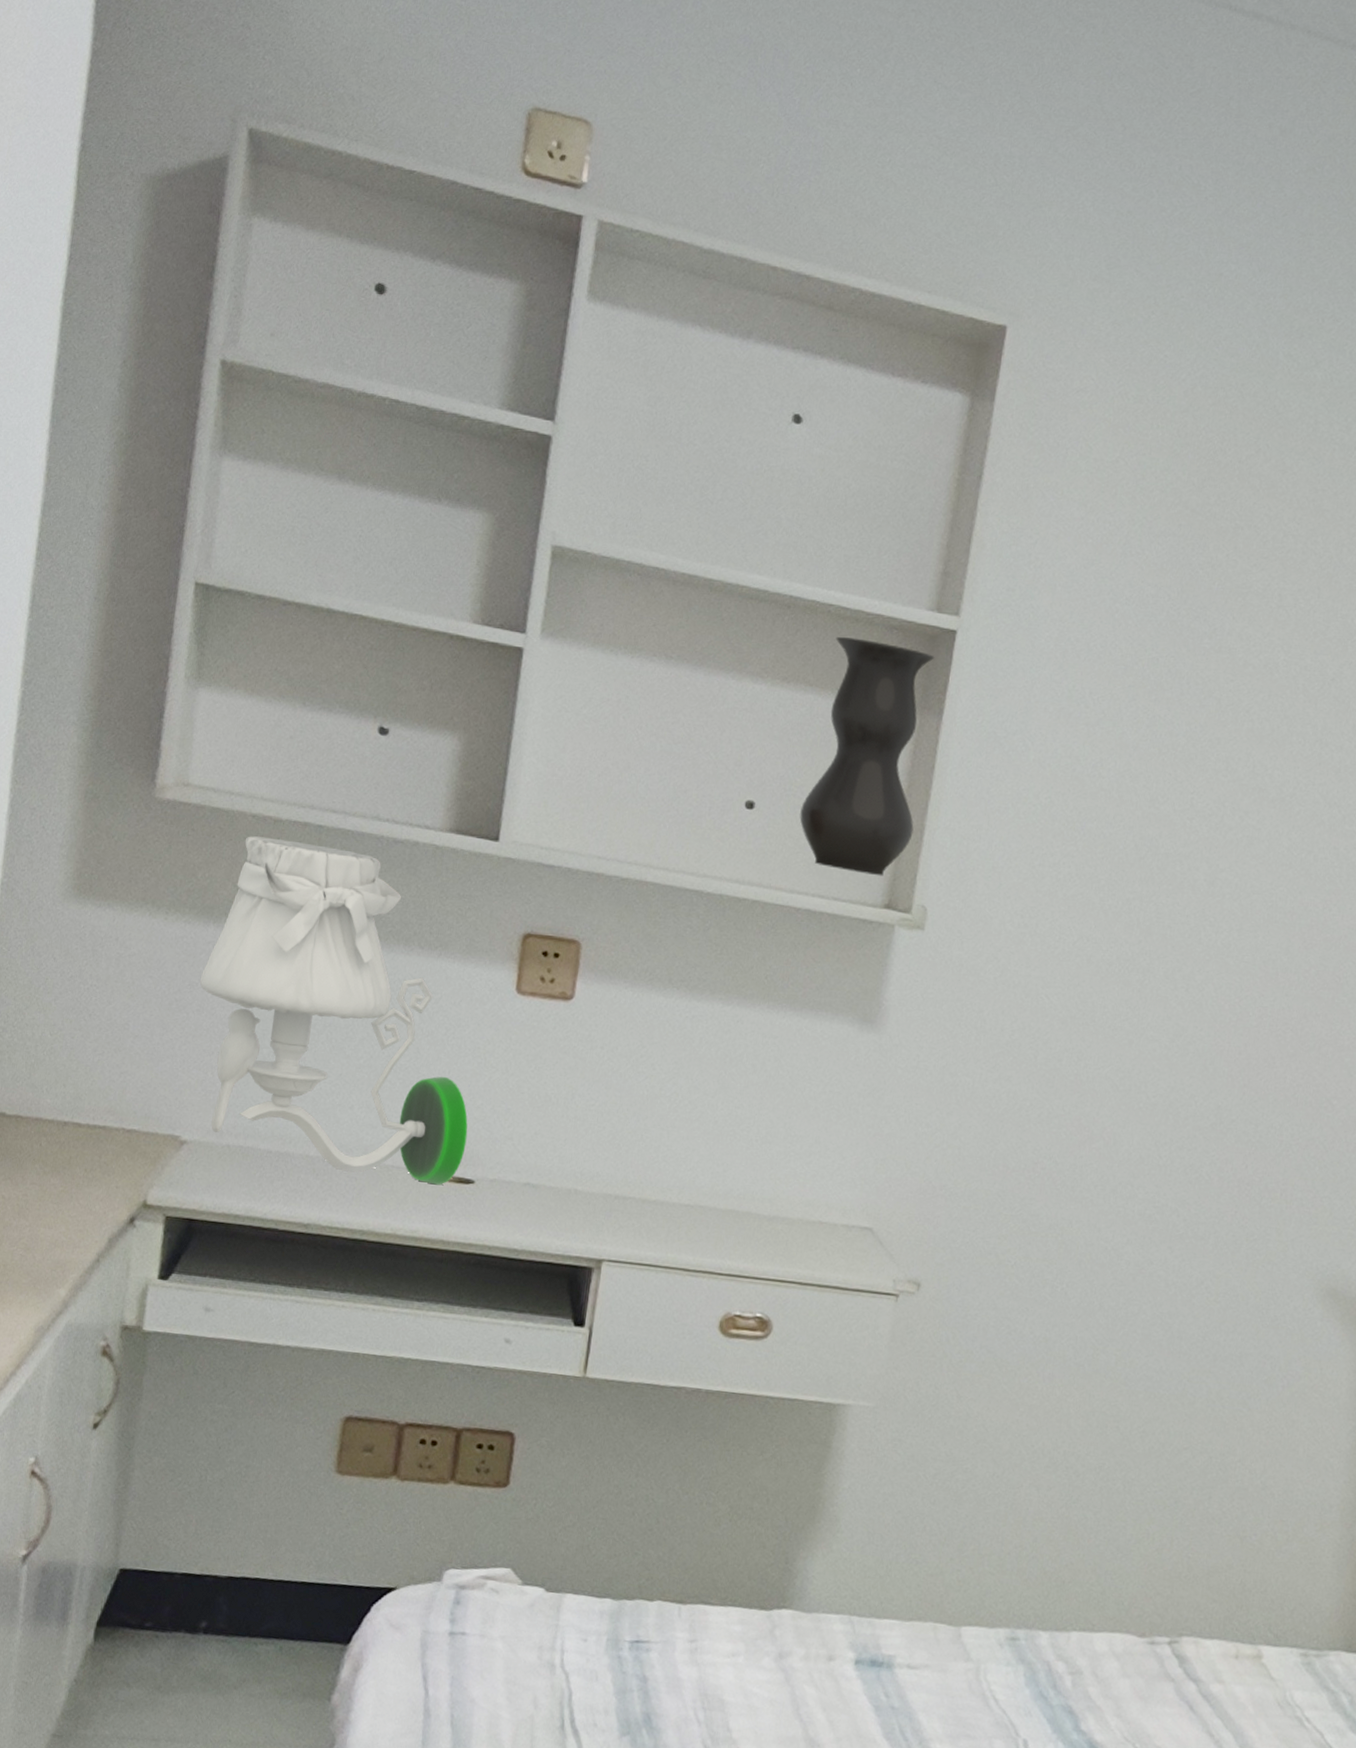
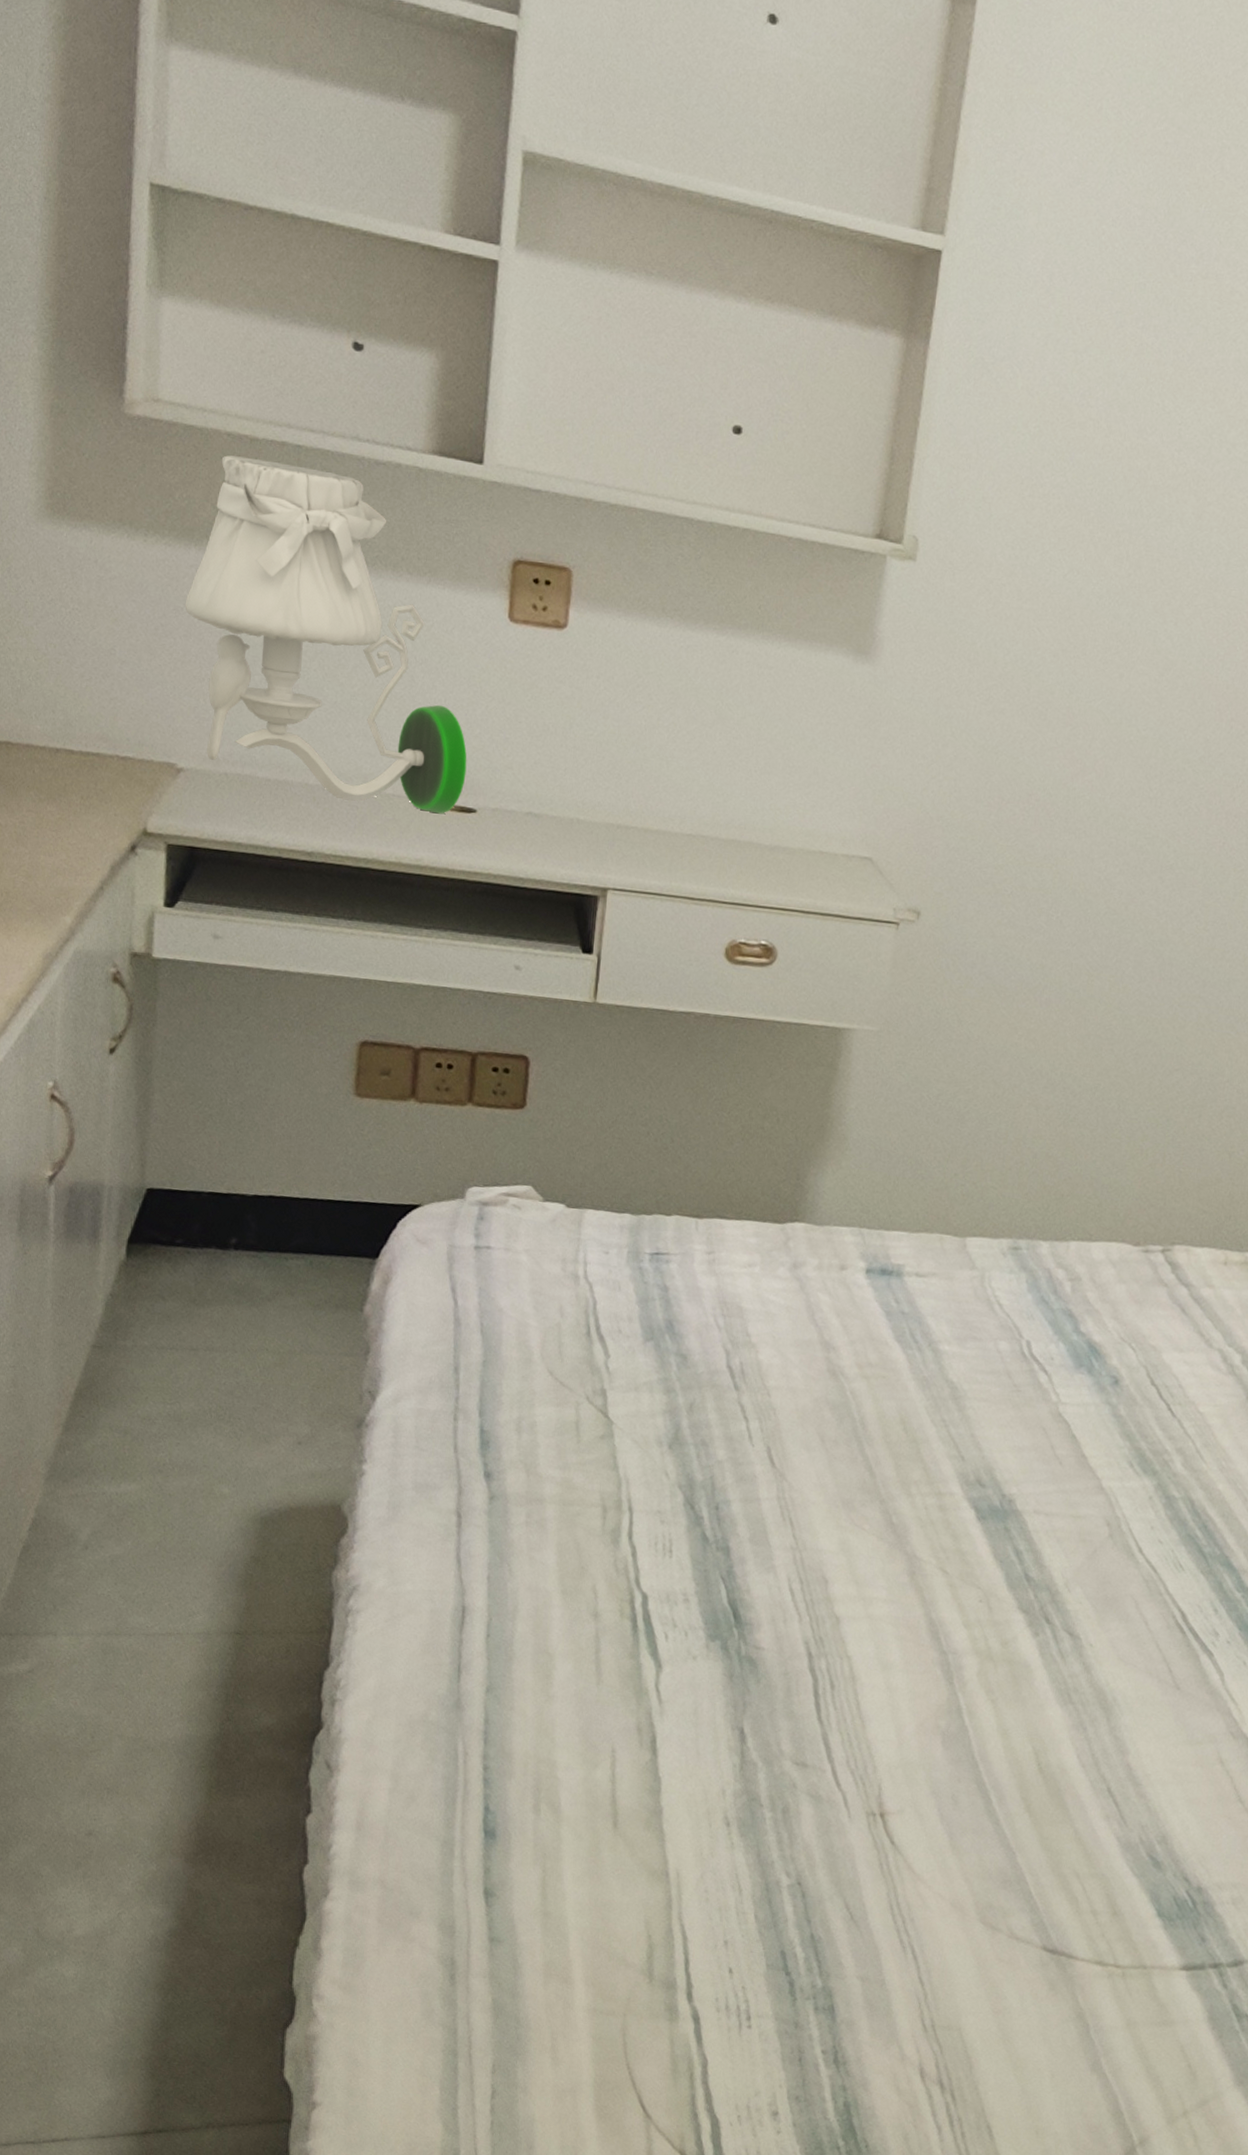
vase: present [799,636,935,877] -> none [788,254,920,506]

